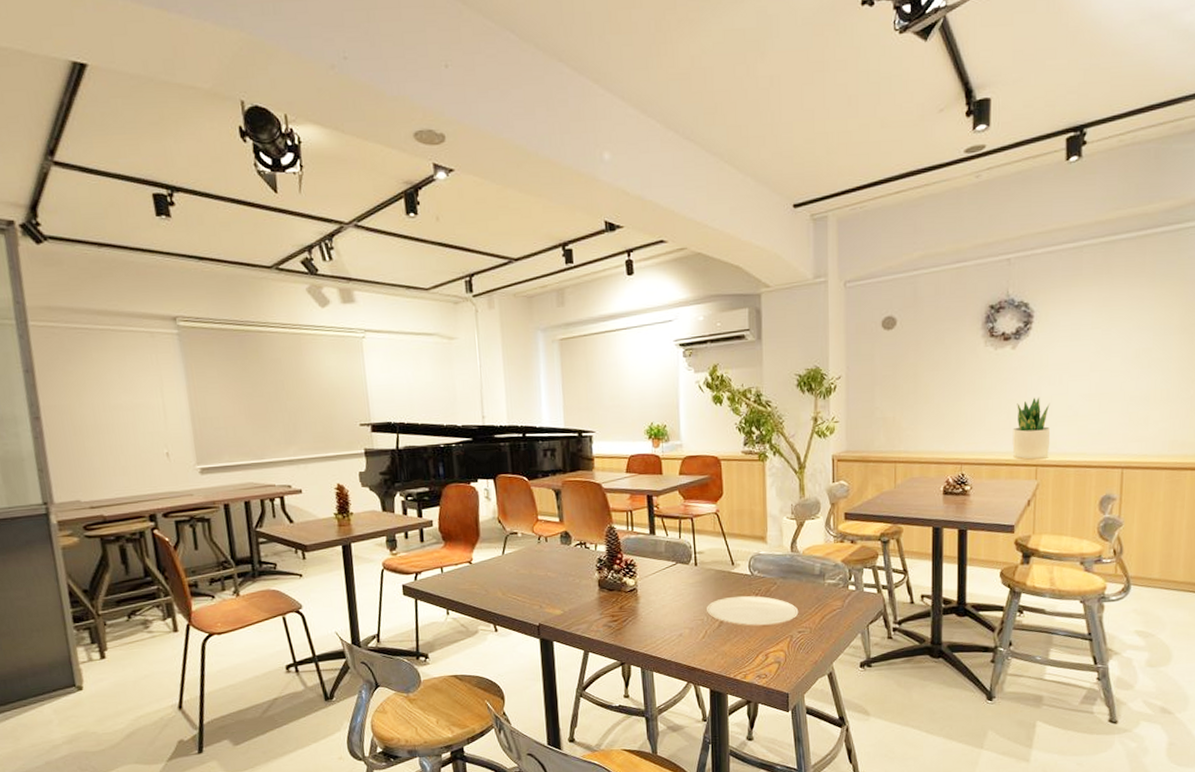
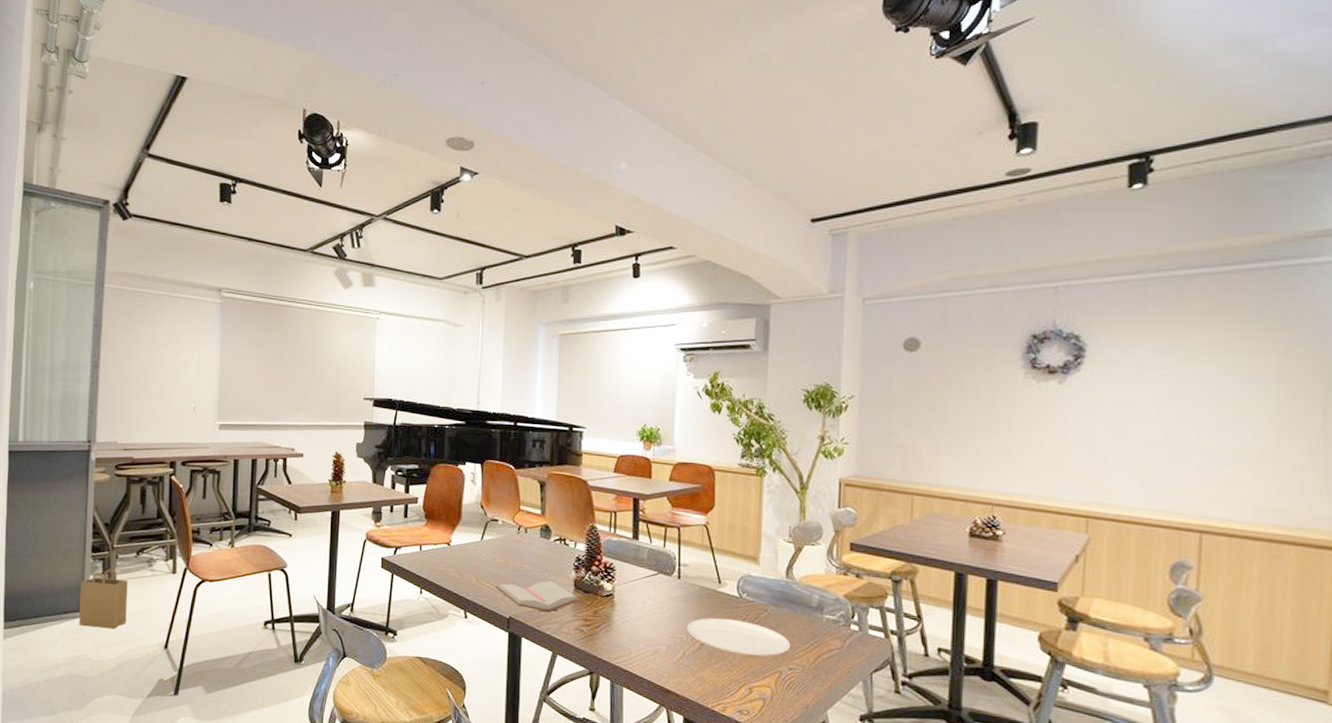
shopping bag: none [66,637,130,701] -> present [79,568,129,629]
paperback book: none [521,584,606,615] -> present [495,581,580,612]
planter: present [1012,397,1051,461] -> none [1056,439,1106,511]

